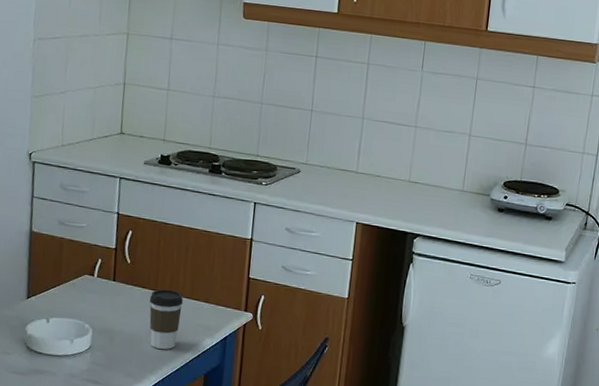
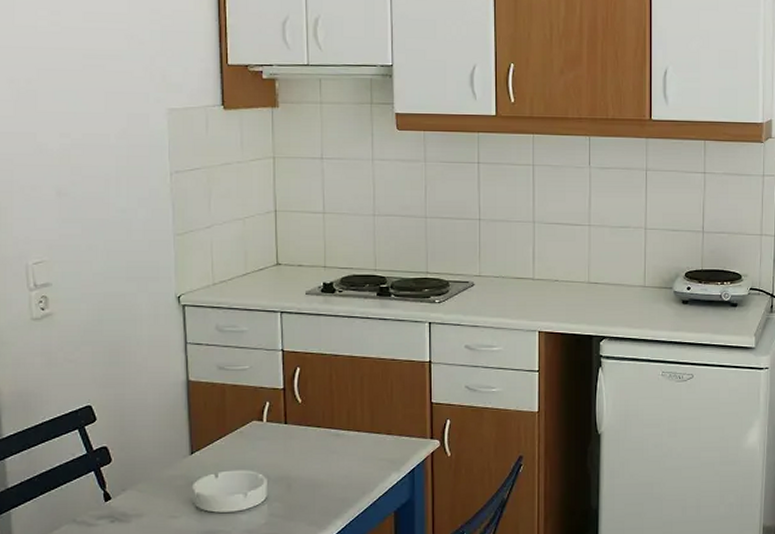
coffee cup: present [149,289,183,350] -> none [326,425,363,491]

